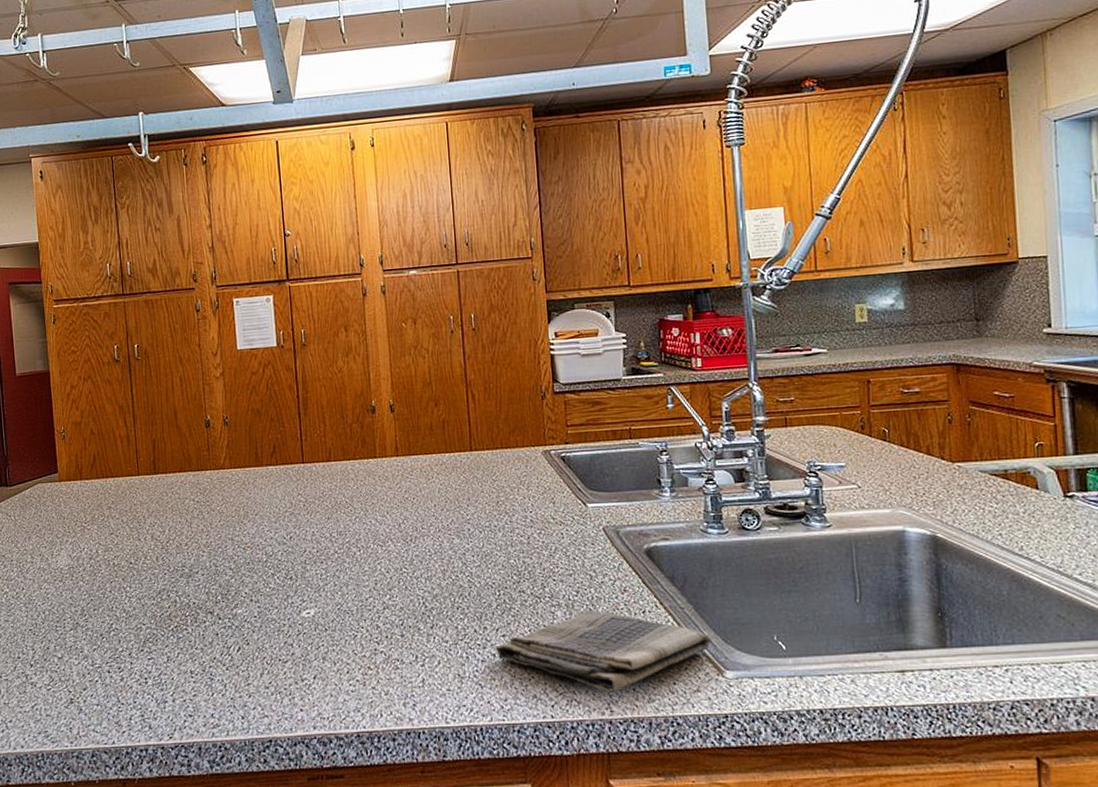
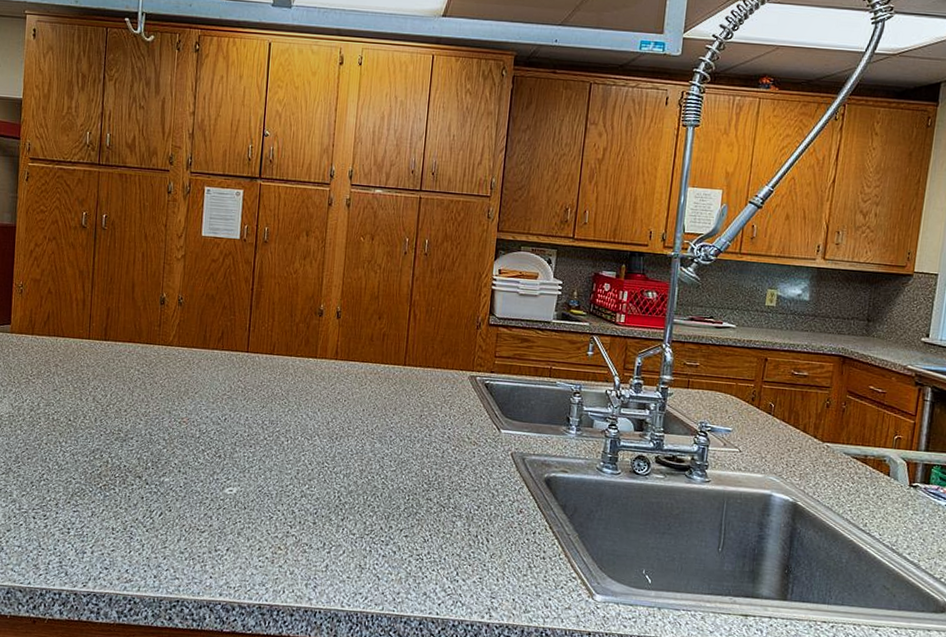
dish towel: present [496,610,712,692] -> none [397,524,589,600]

